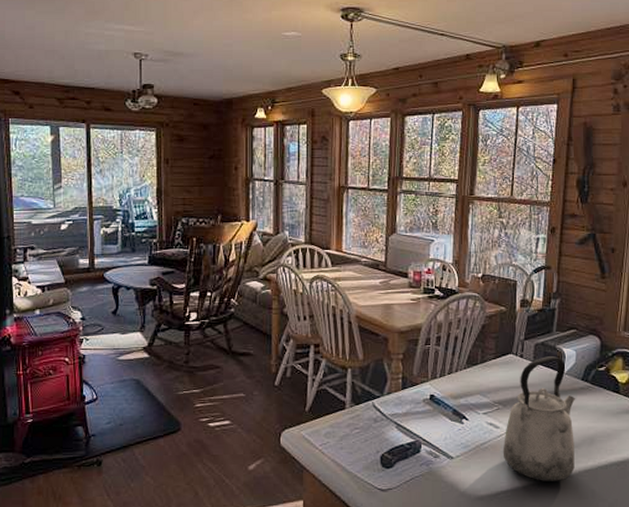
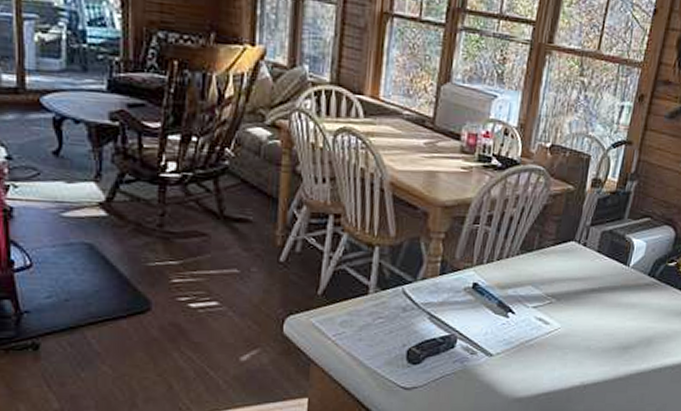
kettle: present [502,355,576,482] -> none [549,245,639,385]

